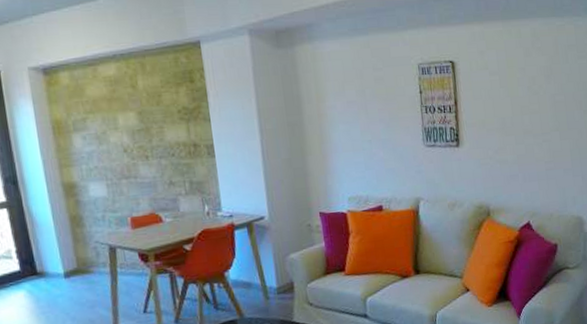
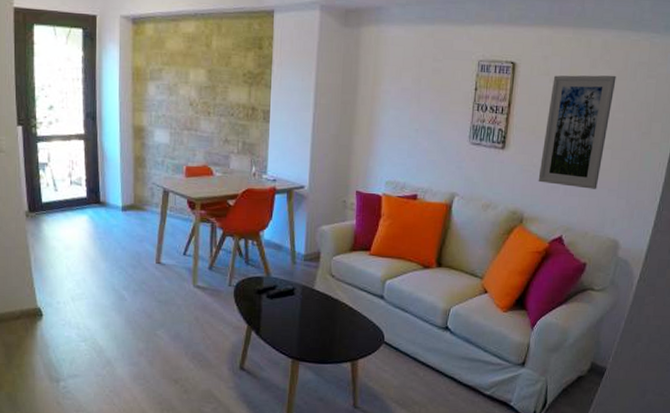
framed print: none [492,60,553,174] -> present [538,75,616,189]

